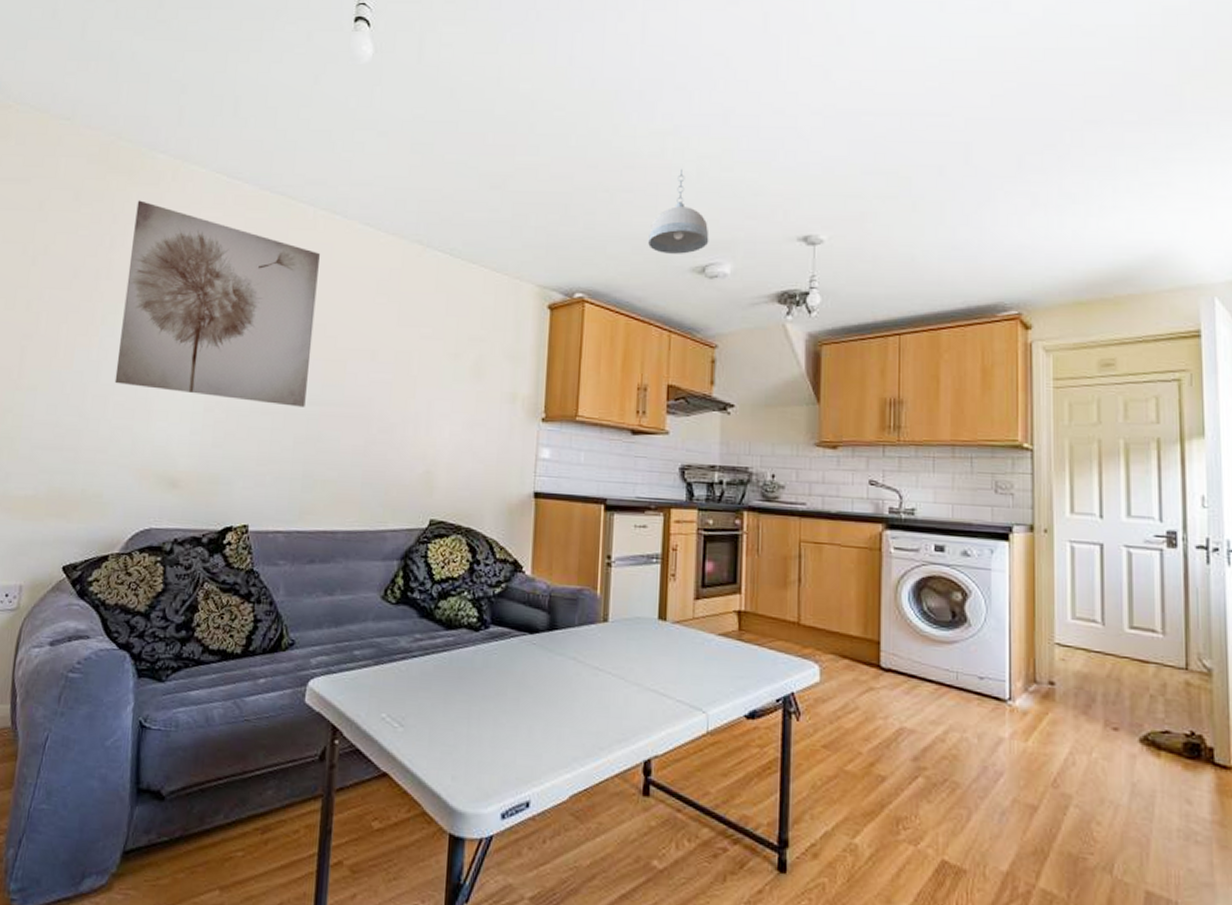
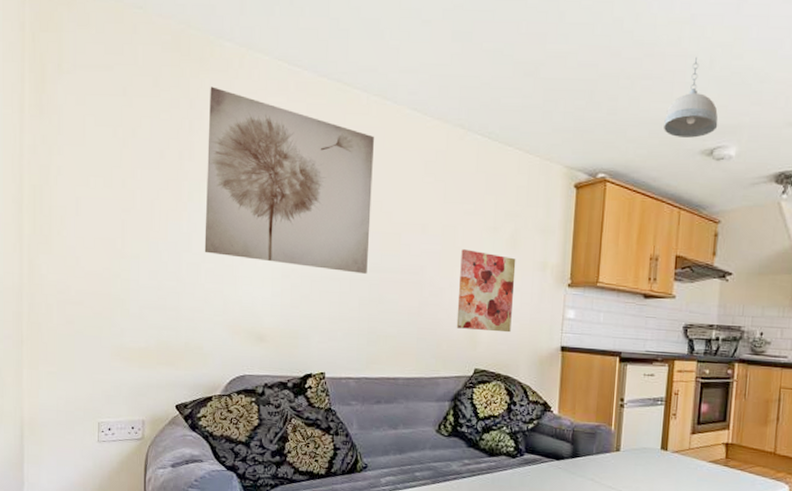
wall art: none [409,378,481,476] -> present [456,249,516,333]

